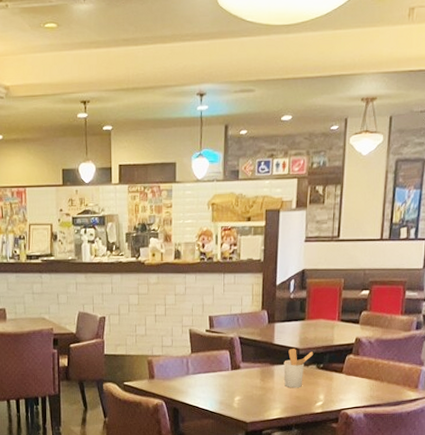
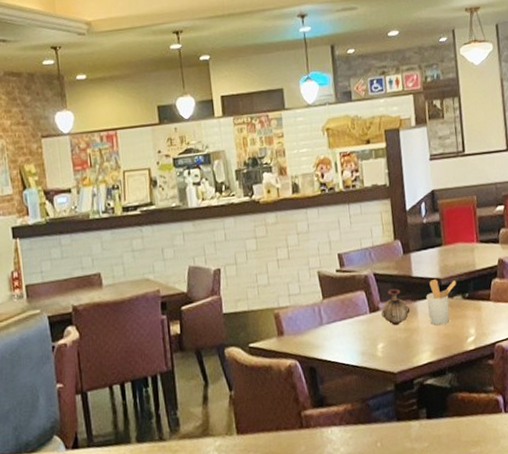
vase: none [241,352,268,384] -> present [381,288,411,326]

